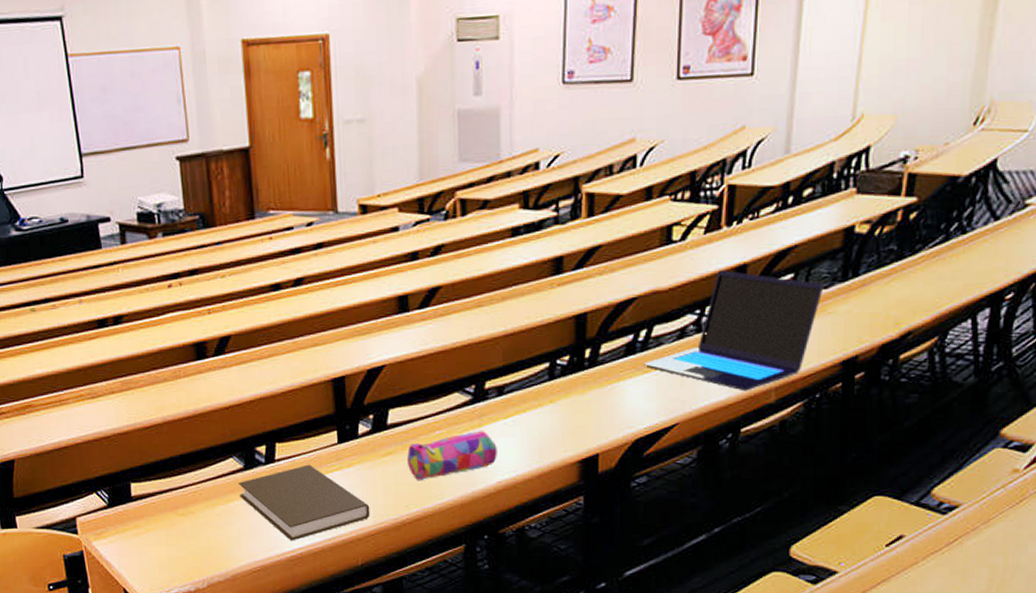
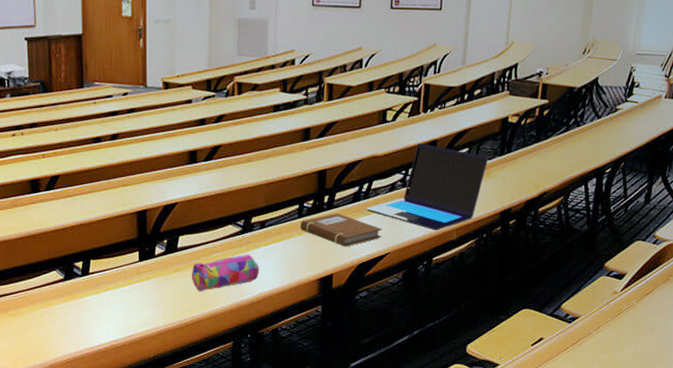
book: present [239,464,370,541] -> none [59,277,162,338]
notebook: none [552,371,666,417] -> present [300,213,381,247]

